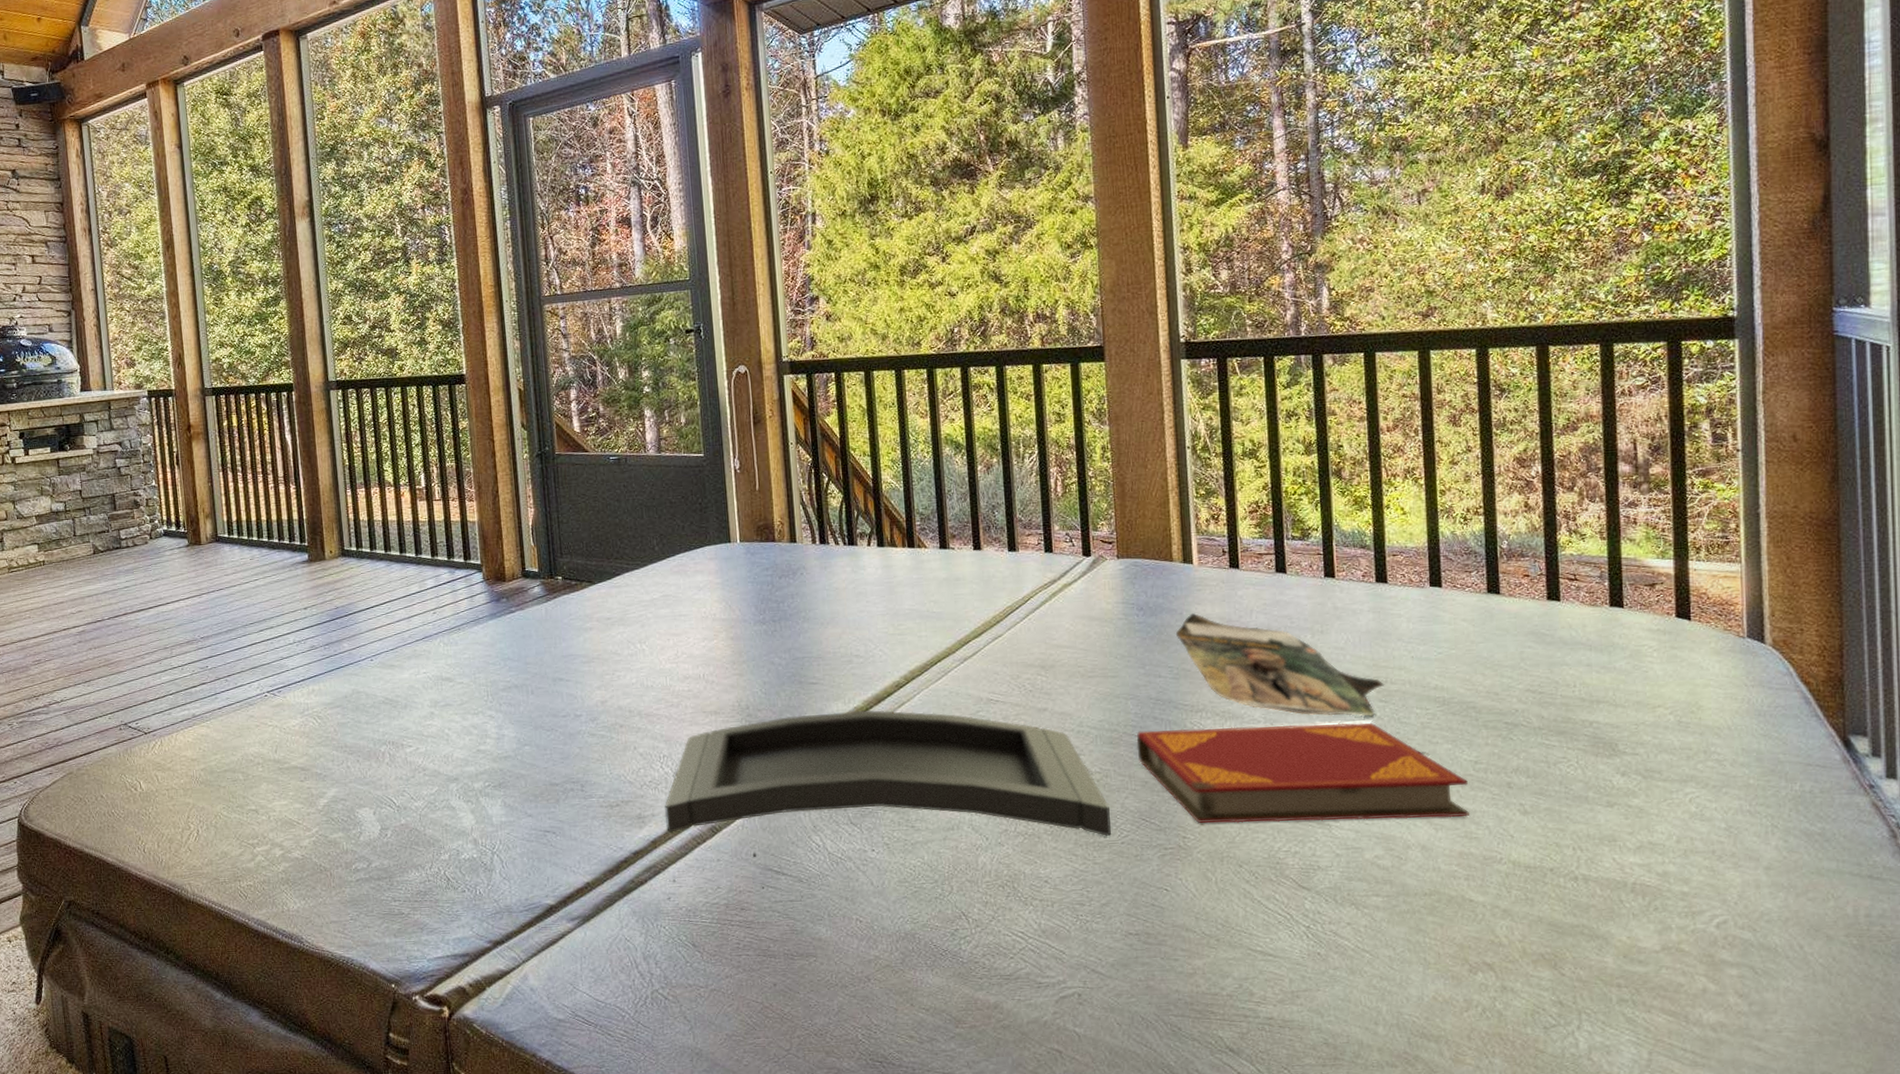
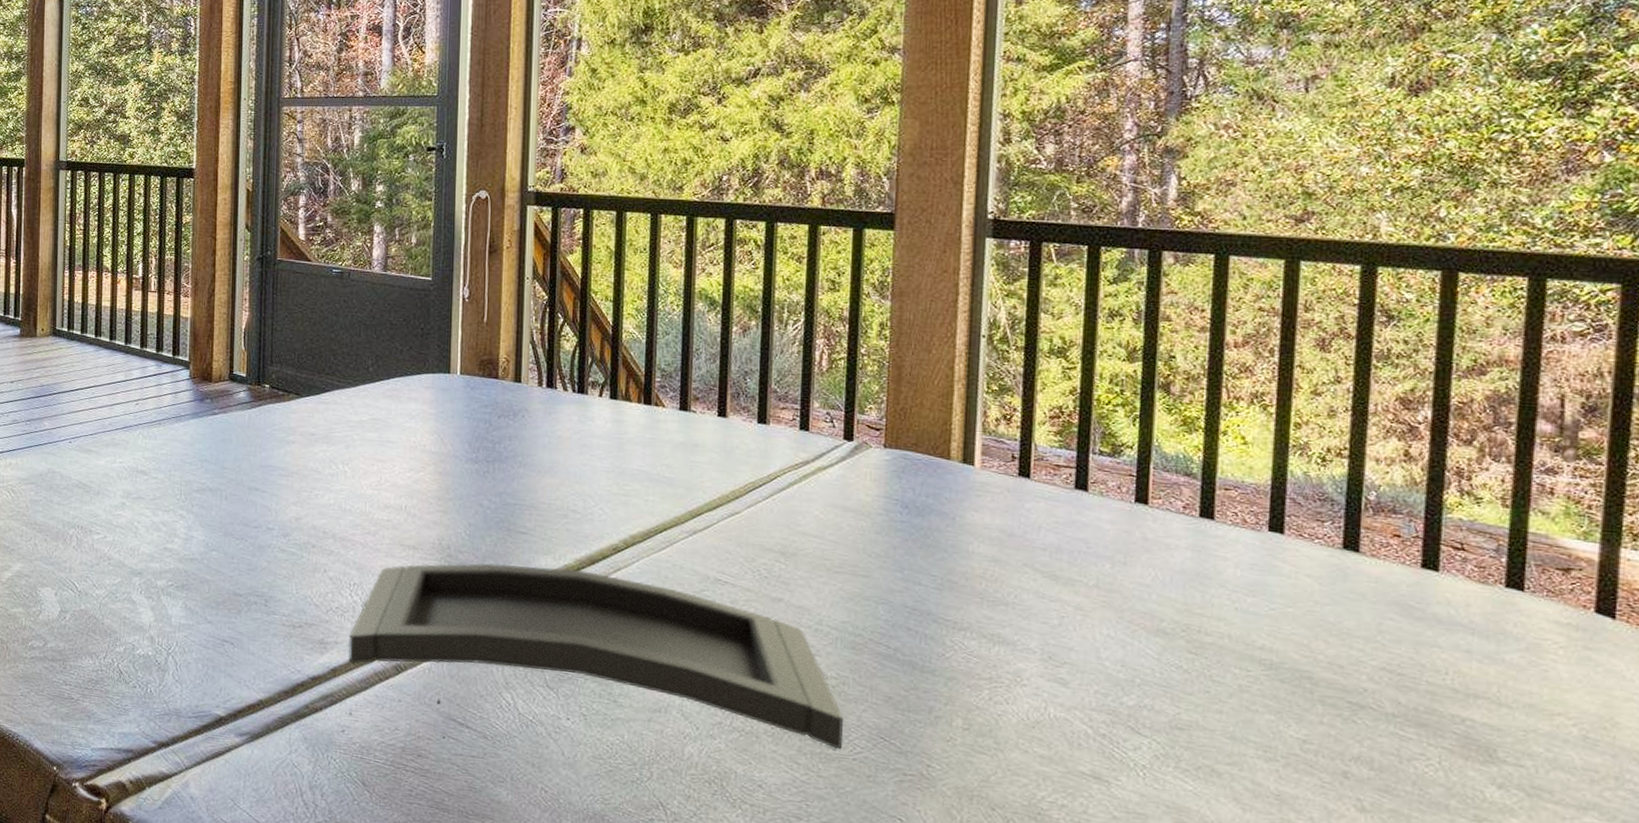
hardback book: present [1136,722,1469,823] -> none [883,640,1291,801]
magazine: present [1175,613,1385,717] -> none [944,520,1198,668]

